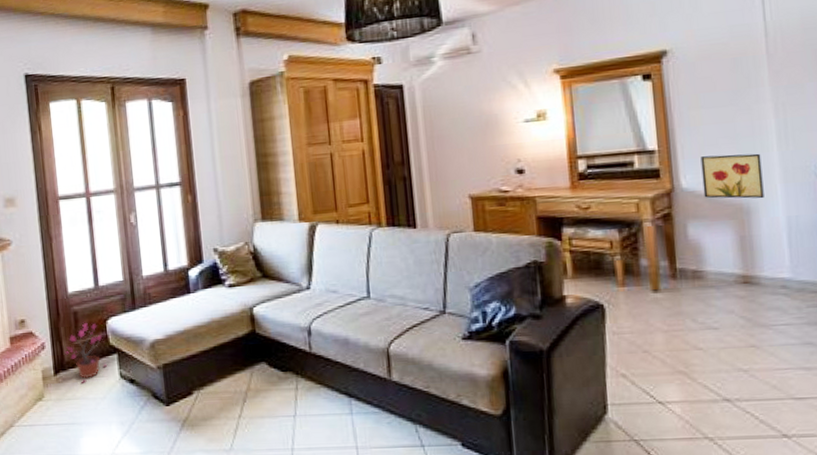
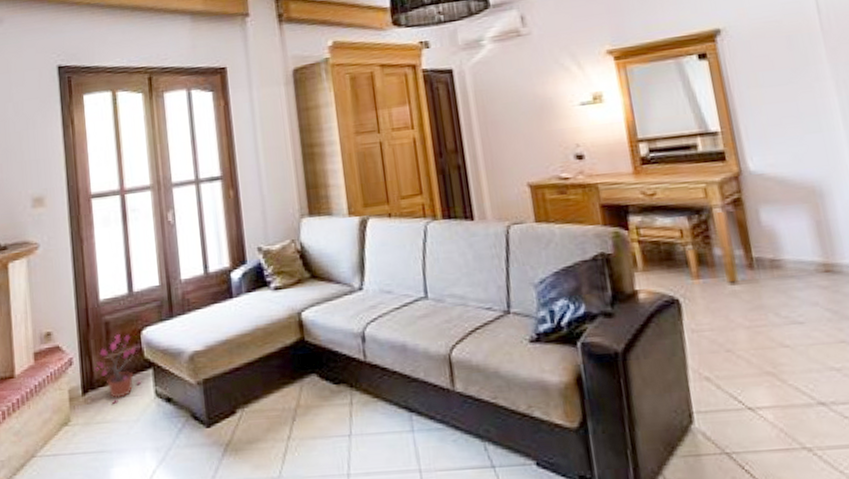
wall art: present [700,153,764,199] -> none [765,132,836,181]

